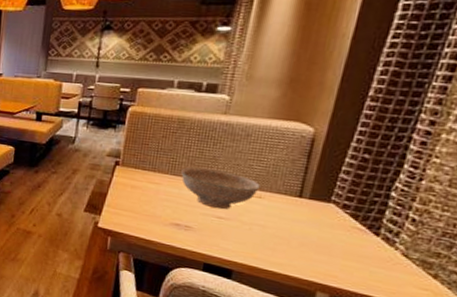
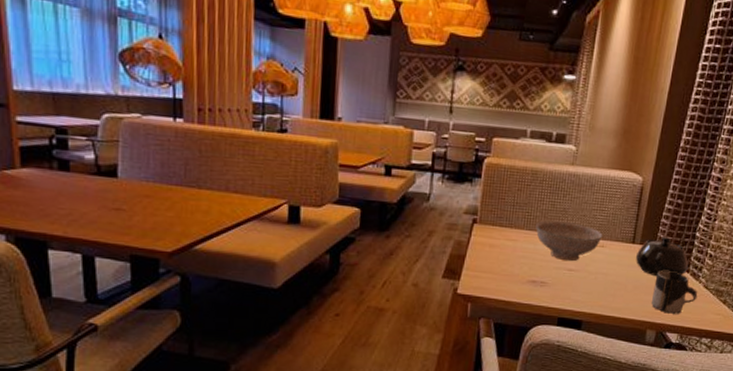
teapot: none [302,193,379,239] -> present [635,237,689,277]
cup: none [324,230,393,281] -> present [652,270,698,314]

